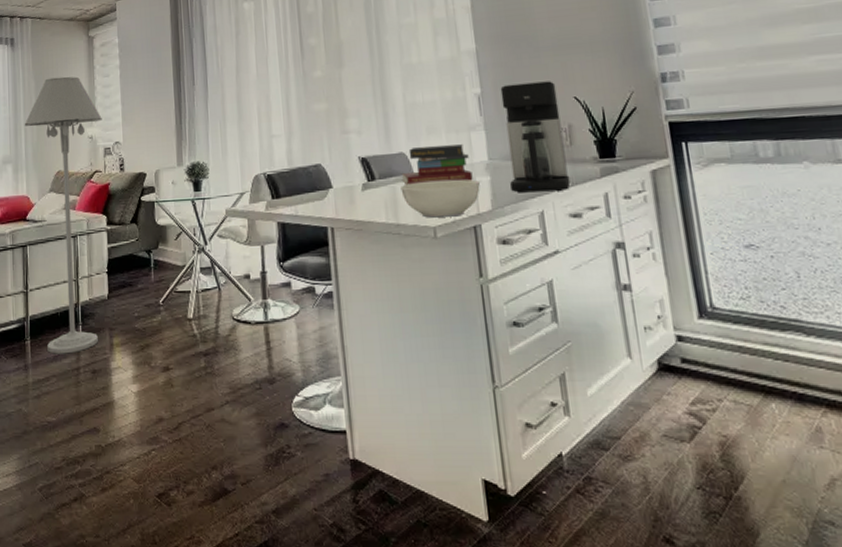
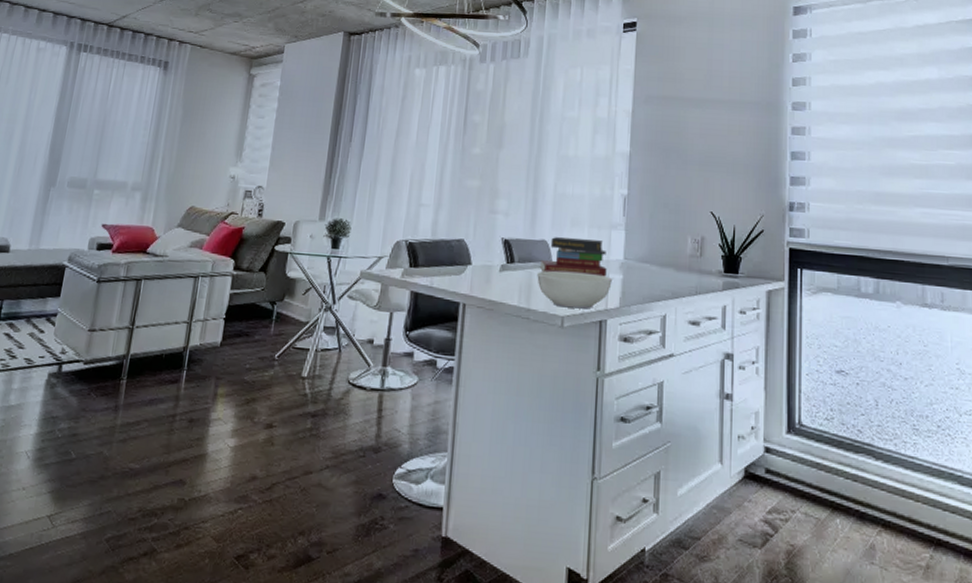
floor lamp: present [24,76,102,354] -> none [144,109,249,399]
coffee maker: present [500,81,571,193] -> none [640,190,696,298]

